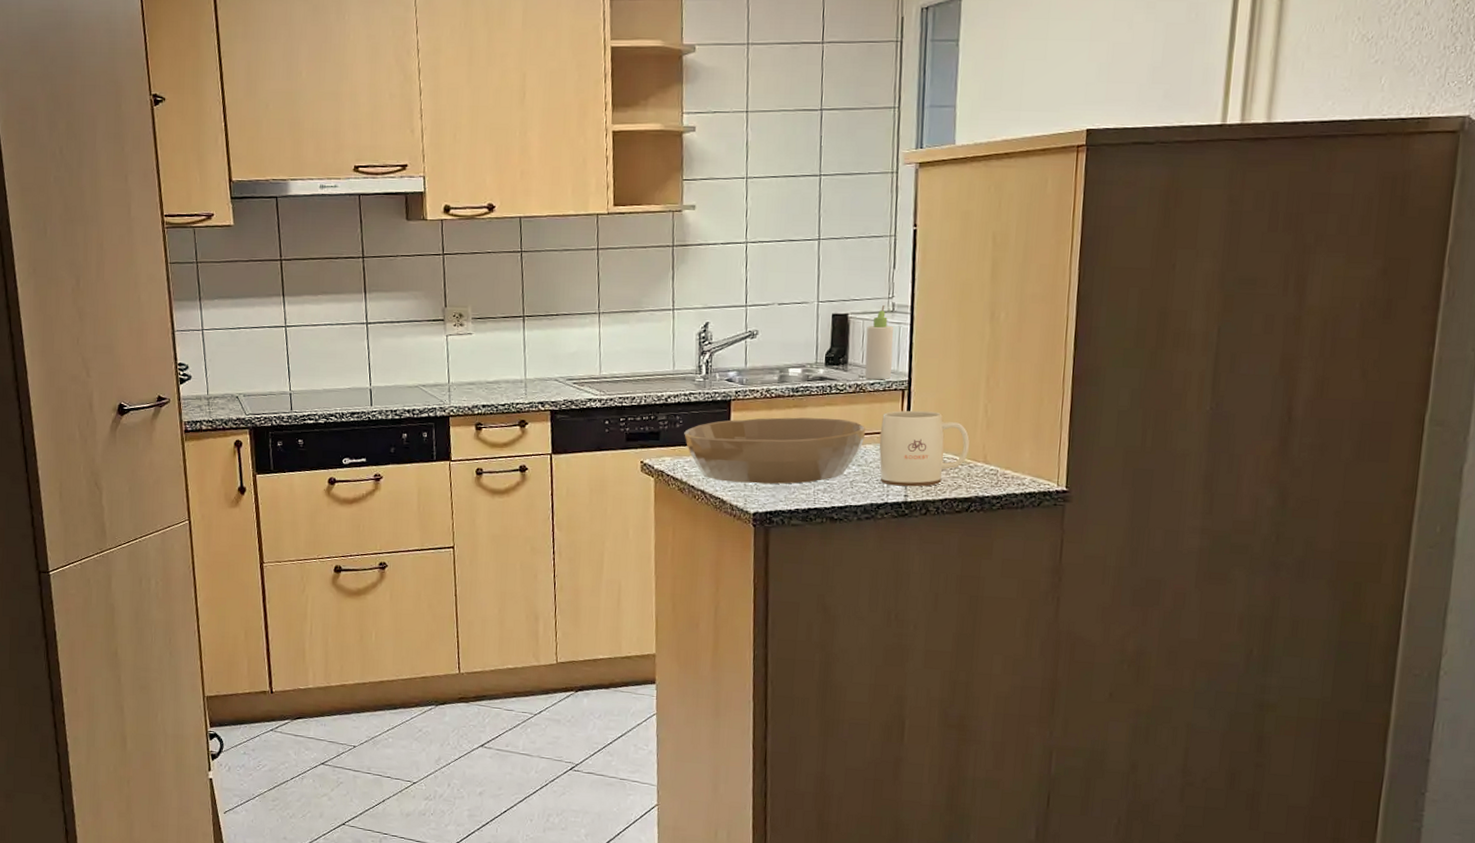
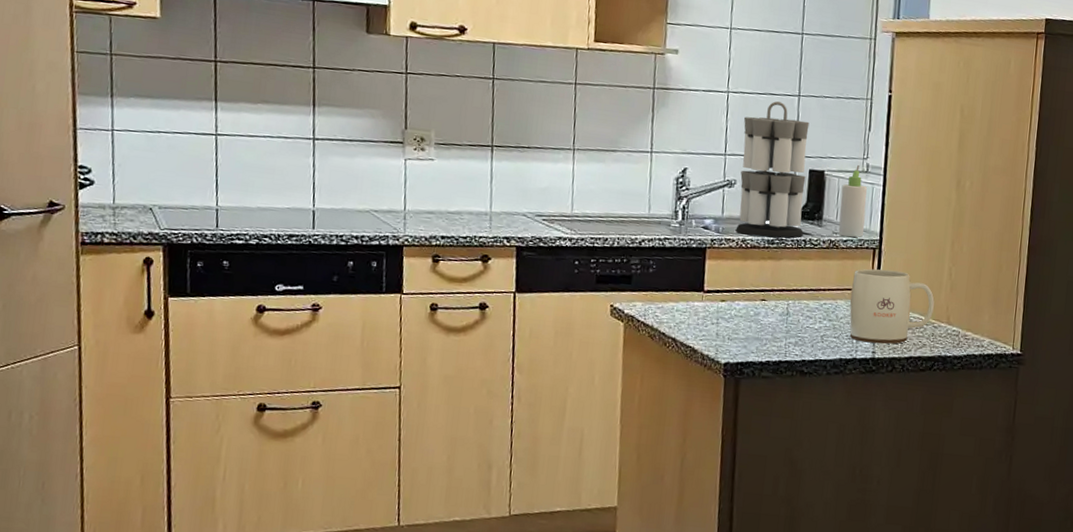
bowl: present [684,417,865,484] -> none [657,267,837,336]
spice rack: none [759,247,831,386] -> present [735,101,810,238]

